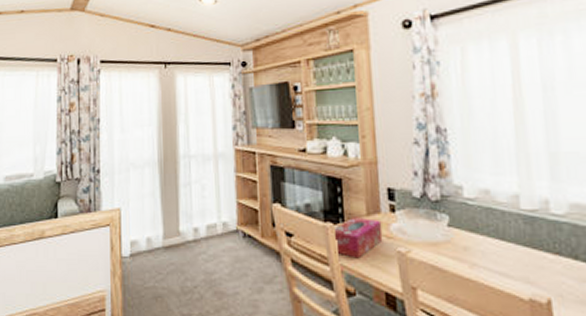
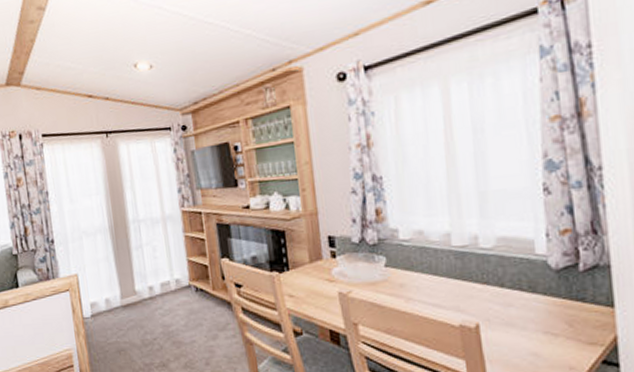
tissue box: present [332,217,383,259] -> none [278,264,326,302]

